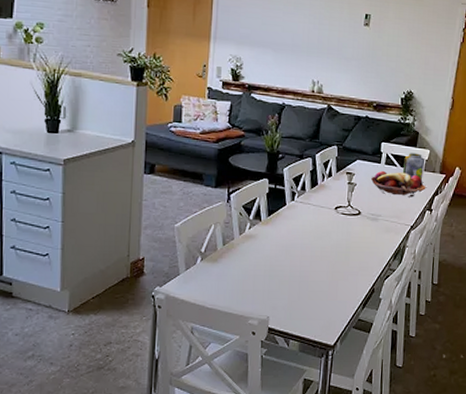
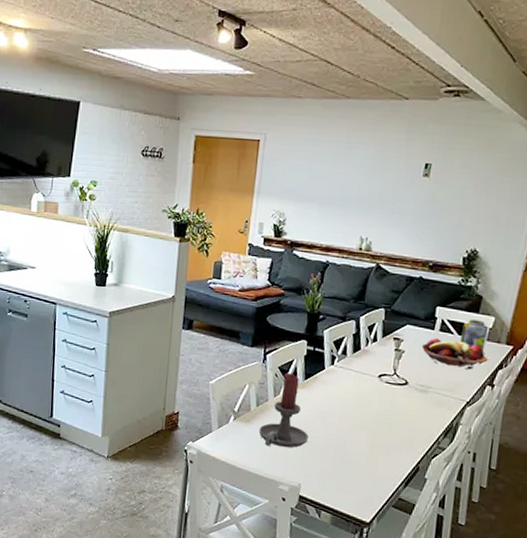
candle holder: none [226,210,274,283] -> present [259,372,309,448]

